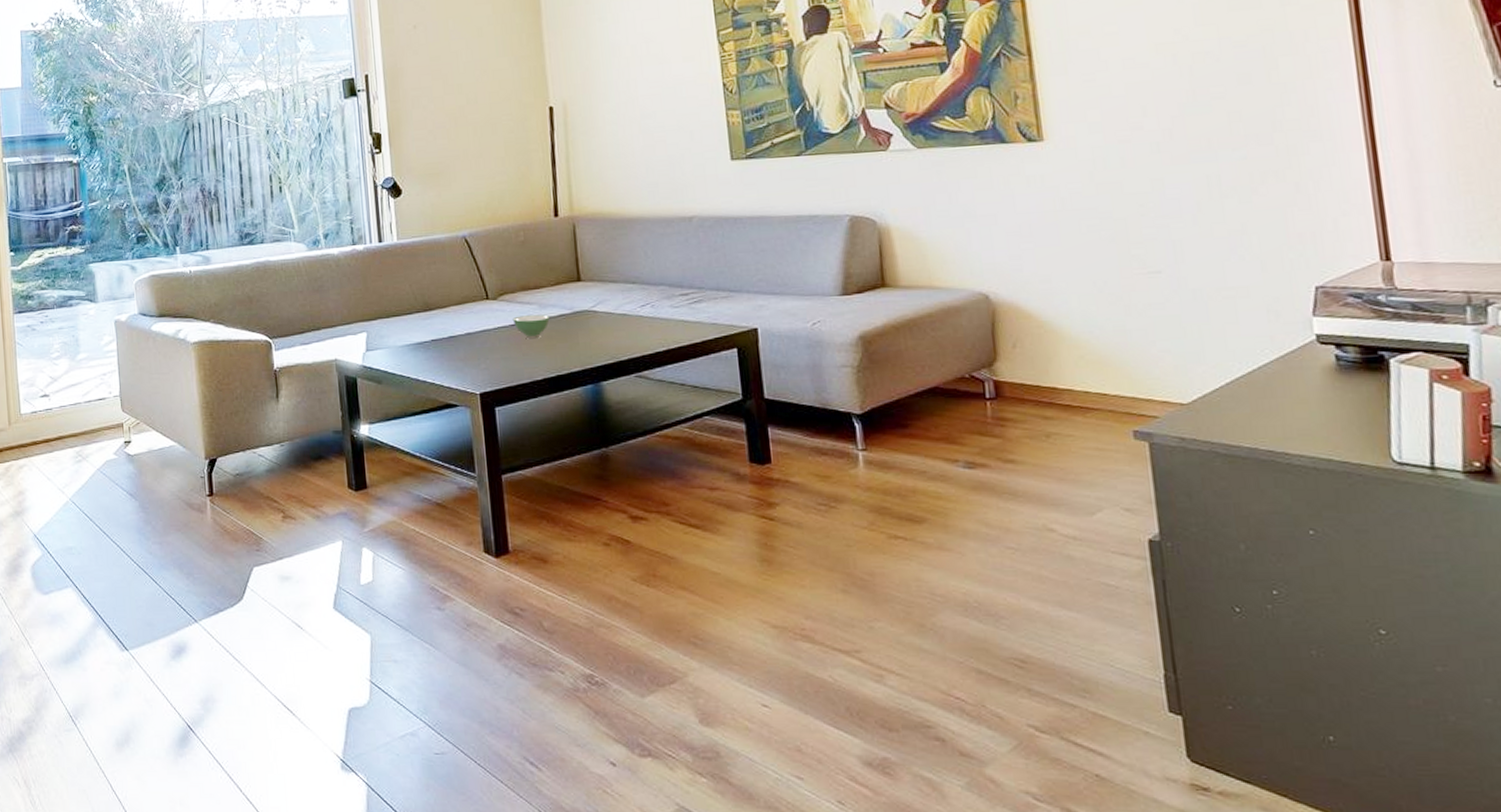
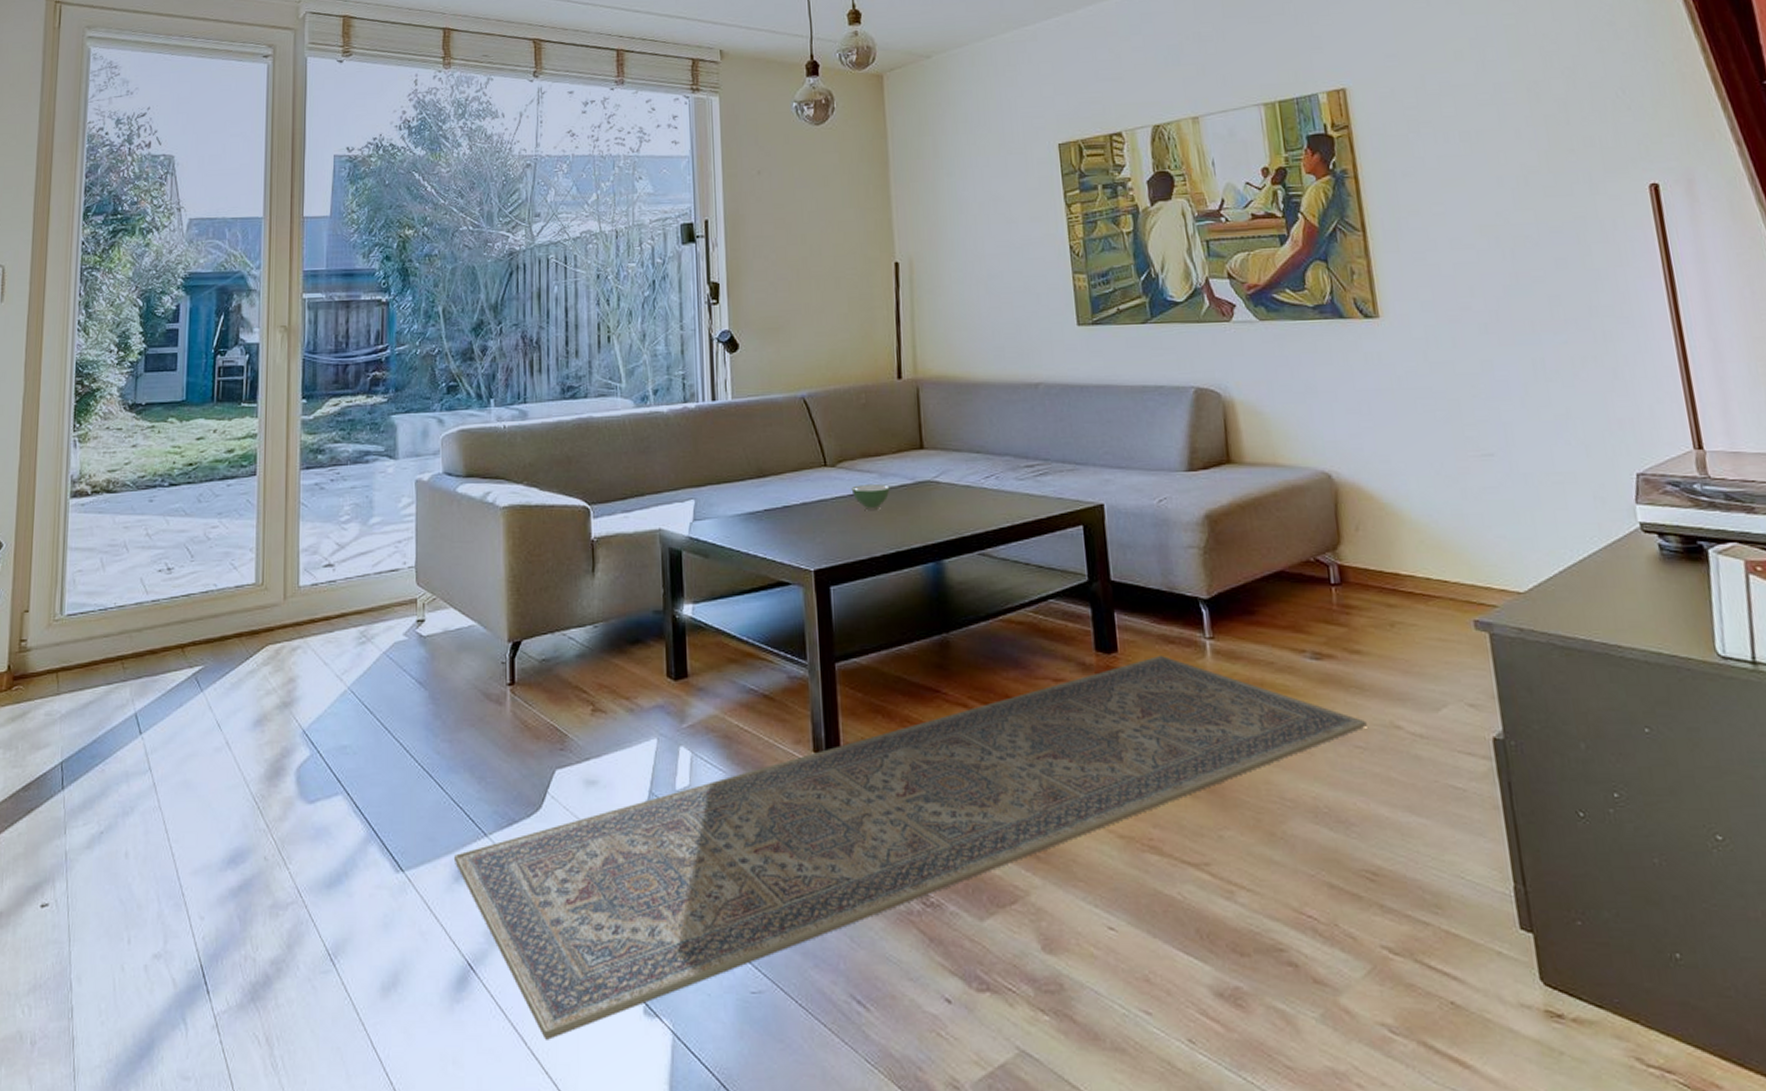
rug: none [169,465,1019,788] -> present [453,654,1367,1040]

